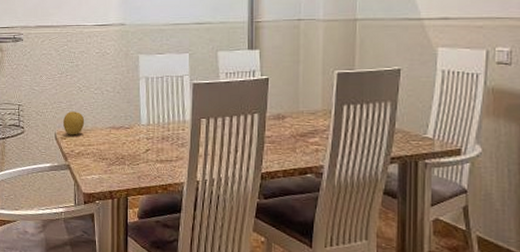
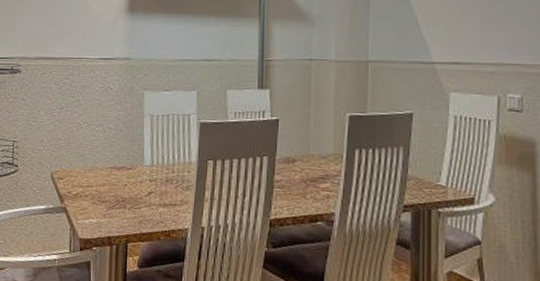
fruit: present [63,111,85,135] -> none [61,149,84,175]

